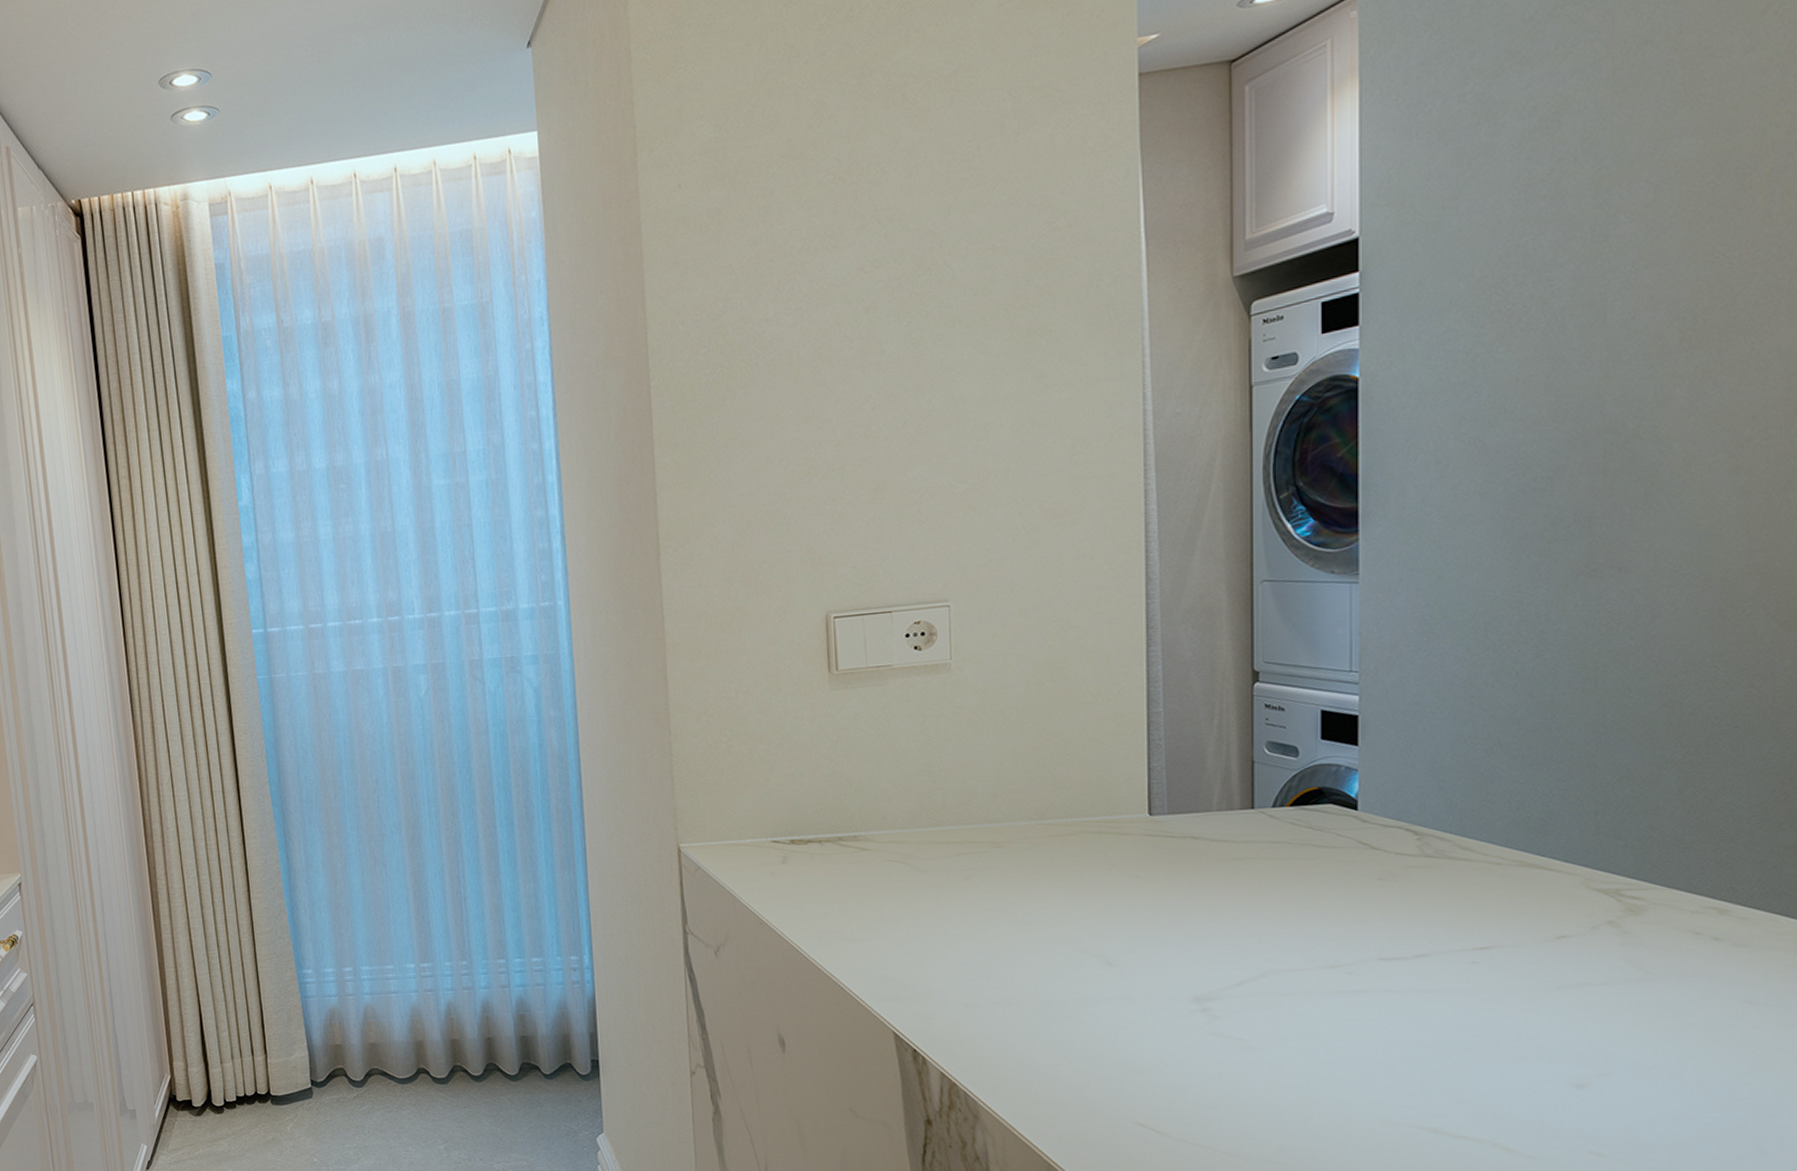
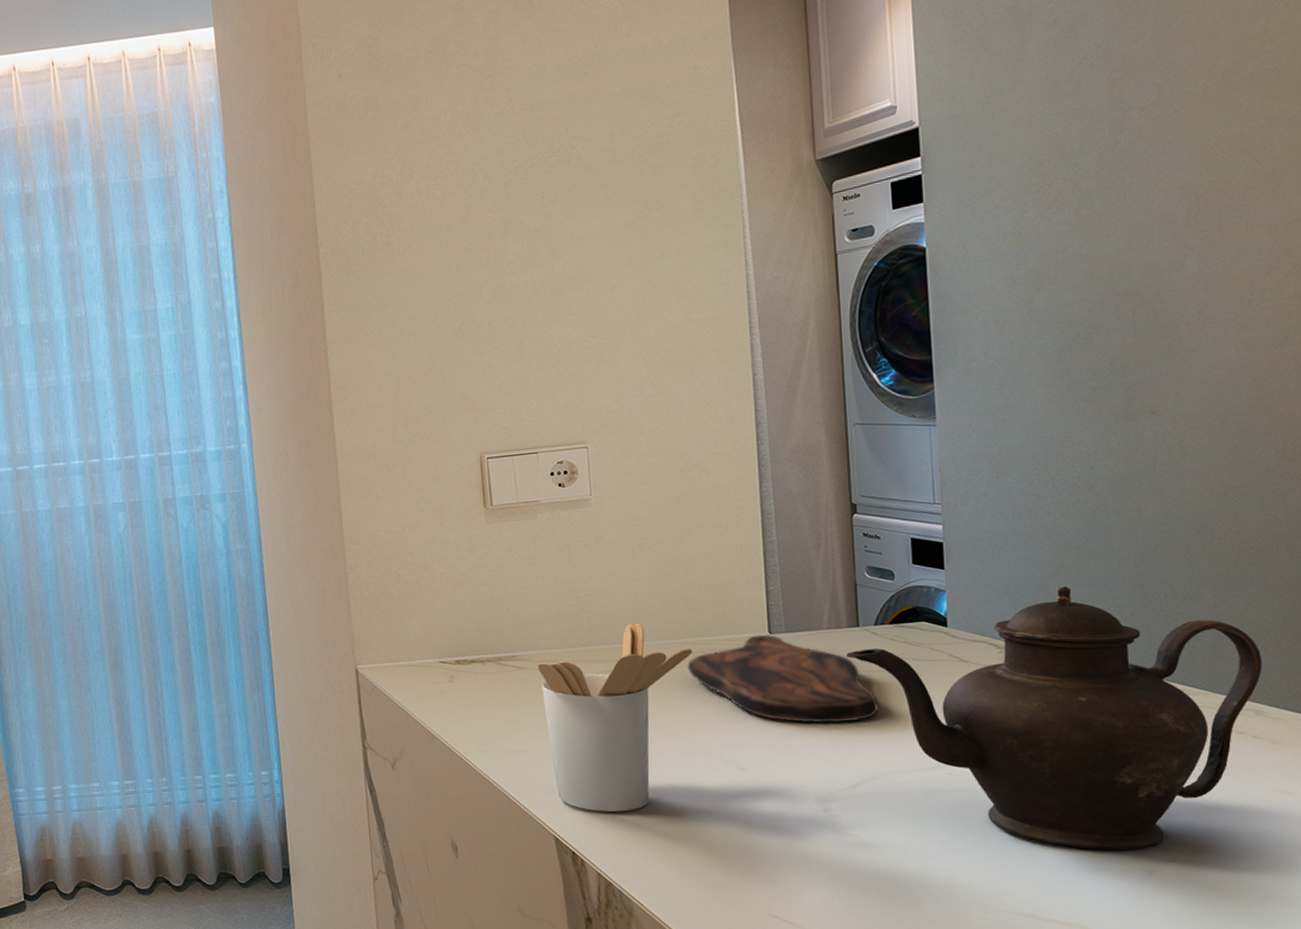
utensil holder: none [882,801,1060,1008] -> present [537,622,693,813]
cutting board: none [1053,815,1271,915] -> present [687,634,879,724]
teapot: none [1237,766,1731,1061] -> present [846,586,1262,850]

